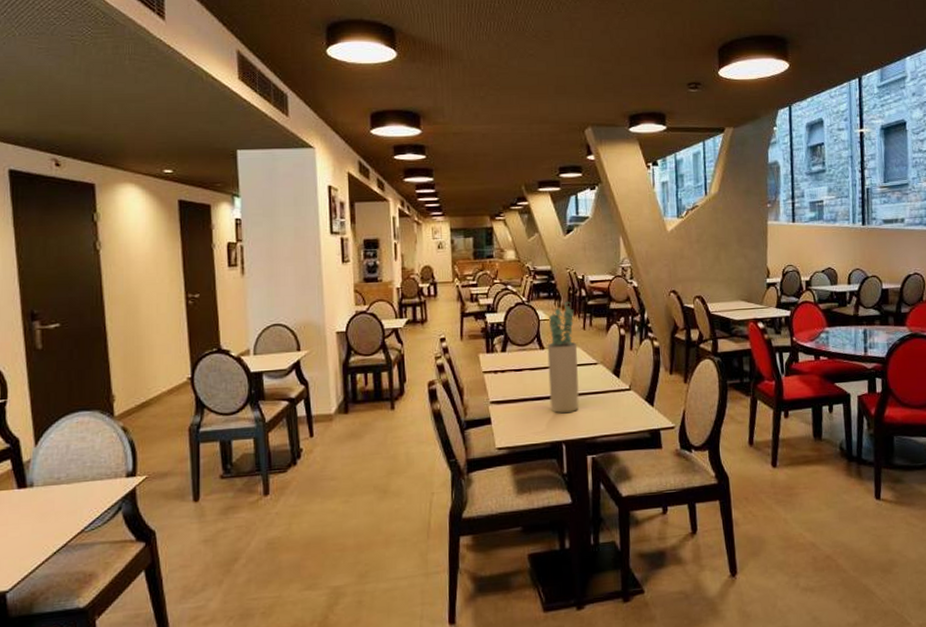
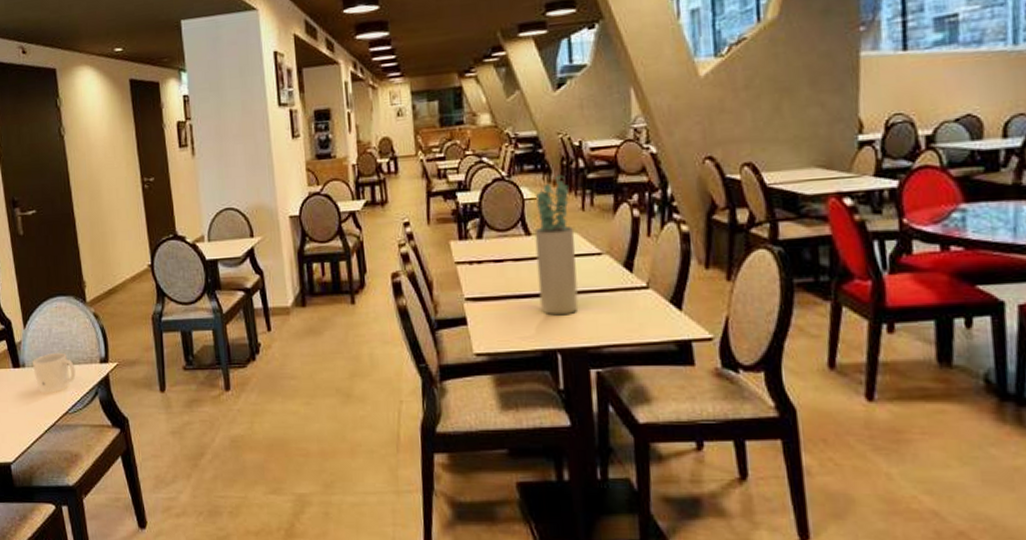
mug: none [43,468,96,514] -> present [33,352,76,394]

